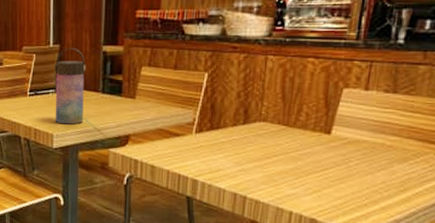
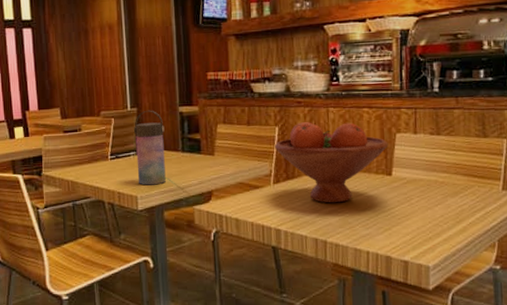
fruit bowl: none [201,70,332,159] -> present [274,122,389,203]

